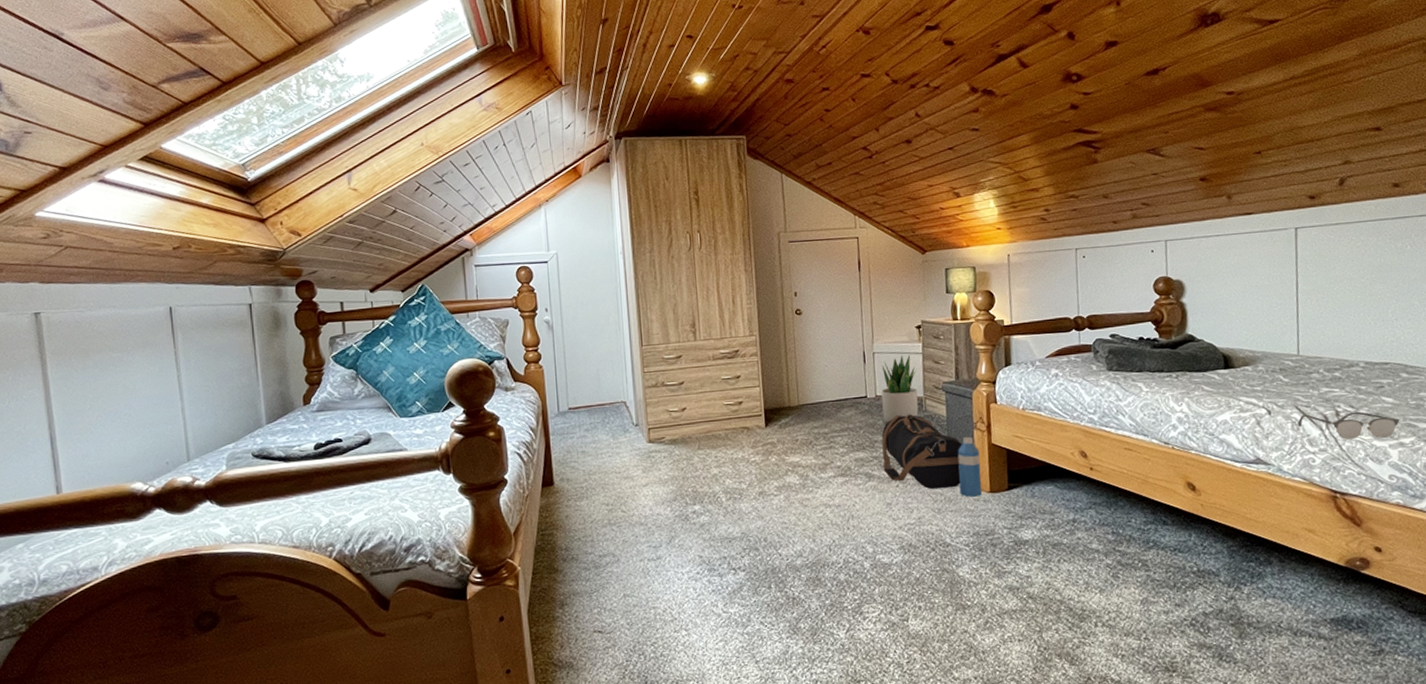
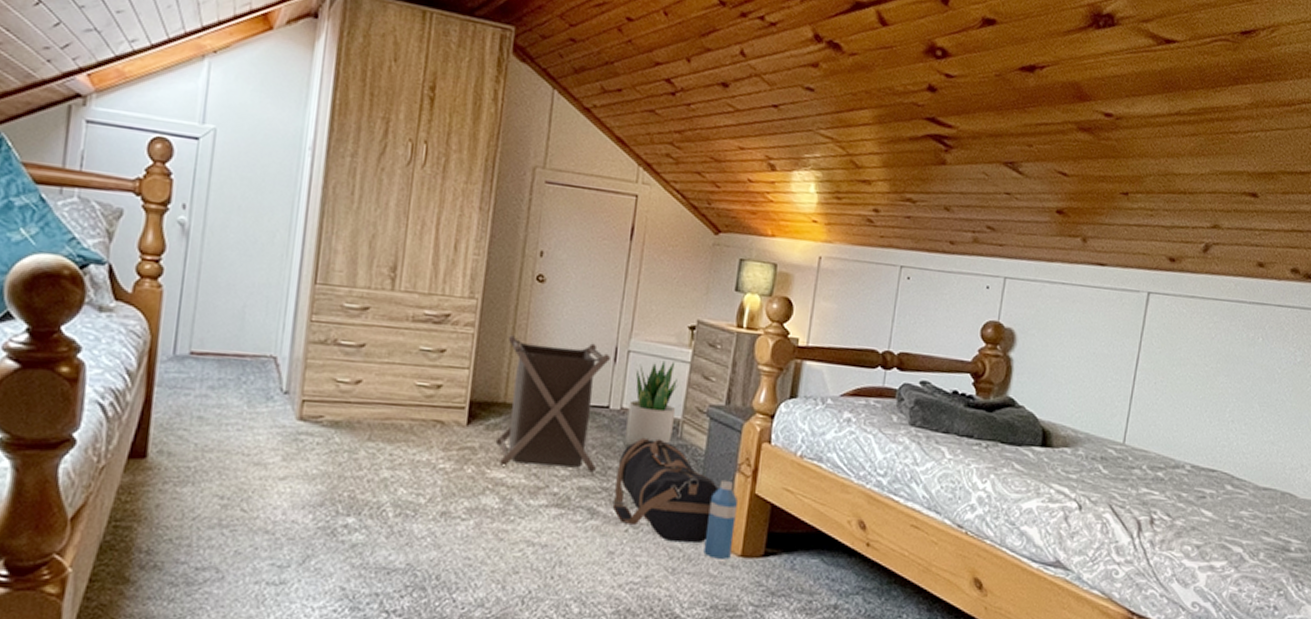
laundry basket: none [783,352,866,453] -> present [495,335,610,473]
eyeglasses: present [1297,411,1400,441] -> none [1107,516,1215,559]

